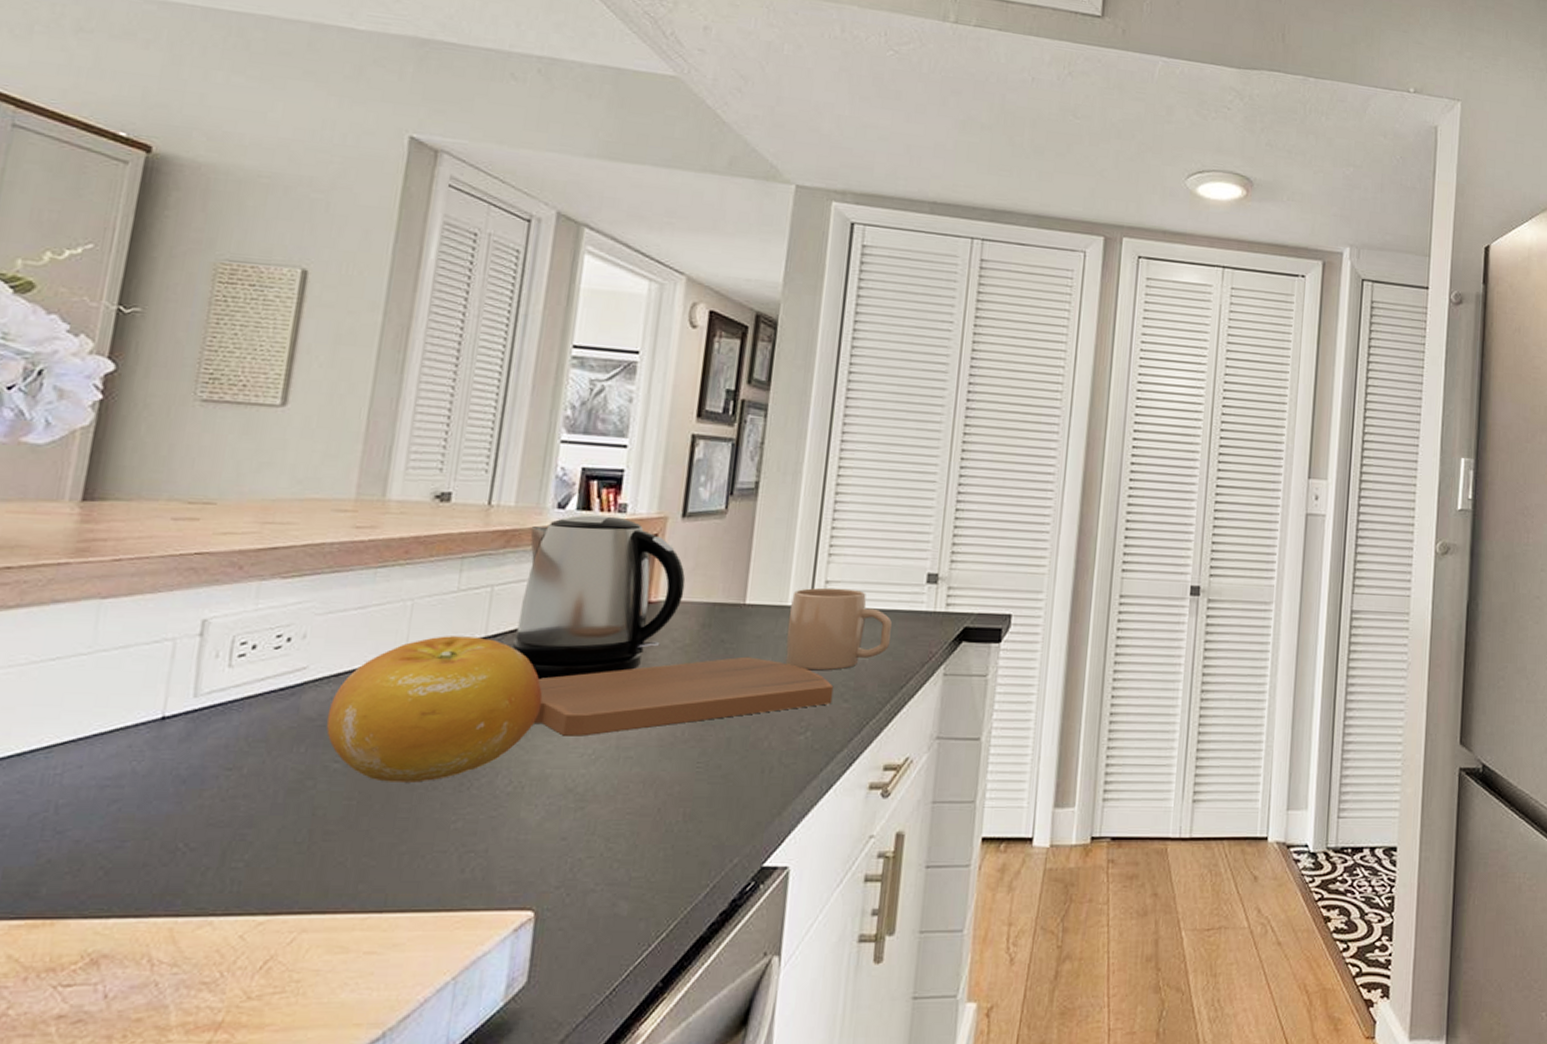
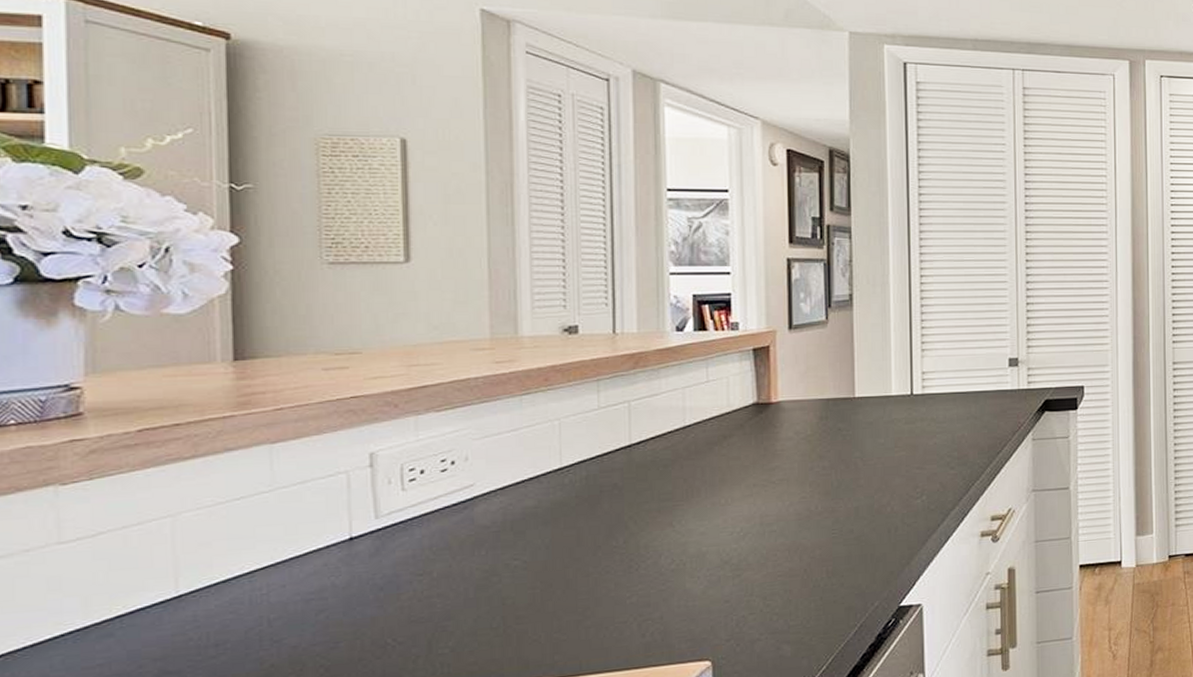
fruit: present [326,636,543,783] -> none [500,445,690,572]
kettle: present [513,515,686,678] -> none [655,334,800,474]
cutting board: present [533,656,834,737] -> none [683,440,941,519]
mug: present [785,587,892,671] -> none [894,377,983,447]

